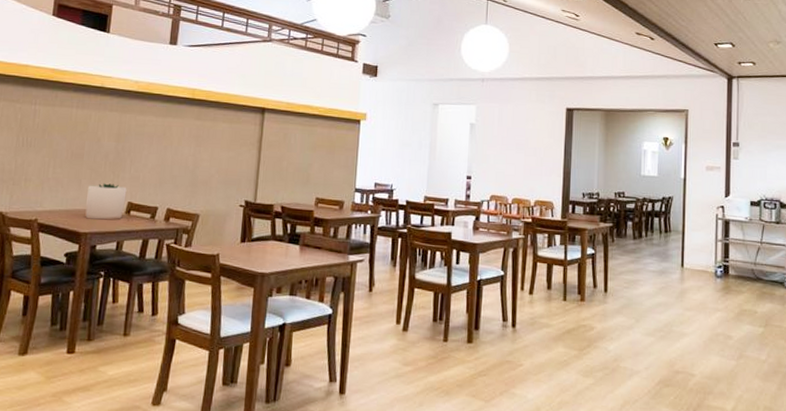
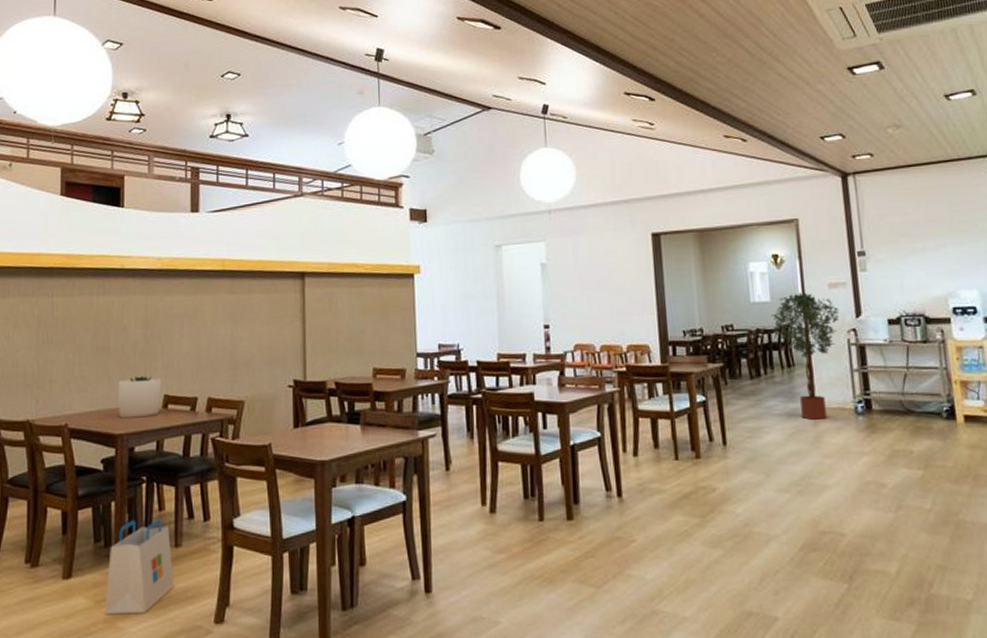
shopping bag: none [53,309,120,392] -> present [104,519,174,615]
potted tree: none [656,171,712,279] -> present [770,292,840,420]

